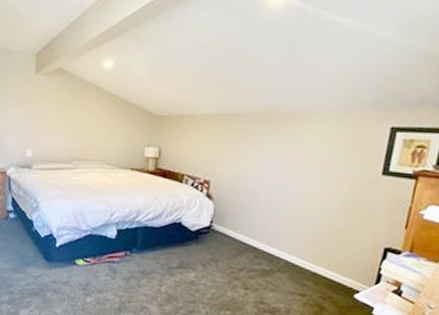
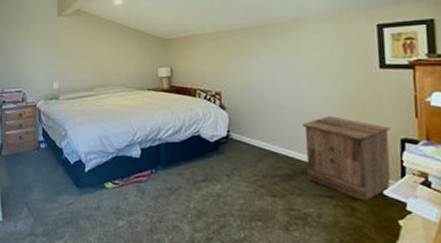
nightstand: none [284,218,377,302] -> present [302,116,391,201]

